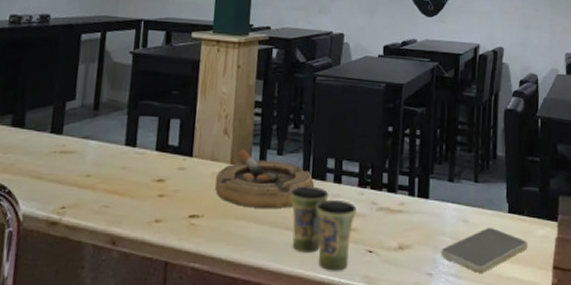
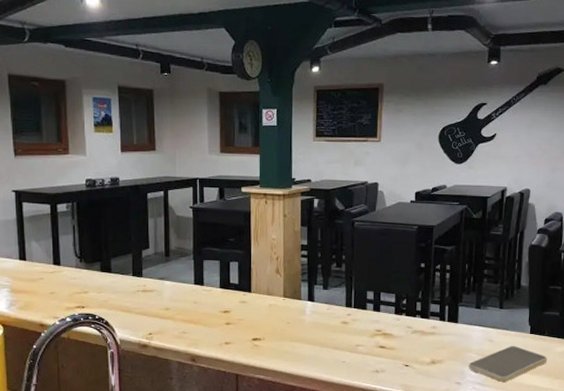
ashtray: present [214,149,314,208] -> none [271,285,356,332]
cup: present [290,186,357,271] -> none [336,314,394,381]

